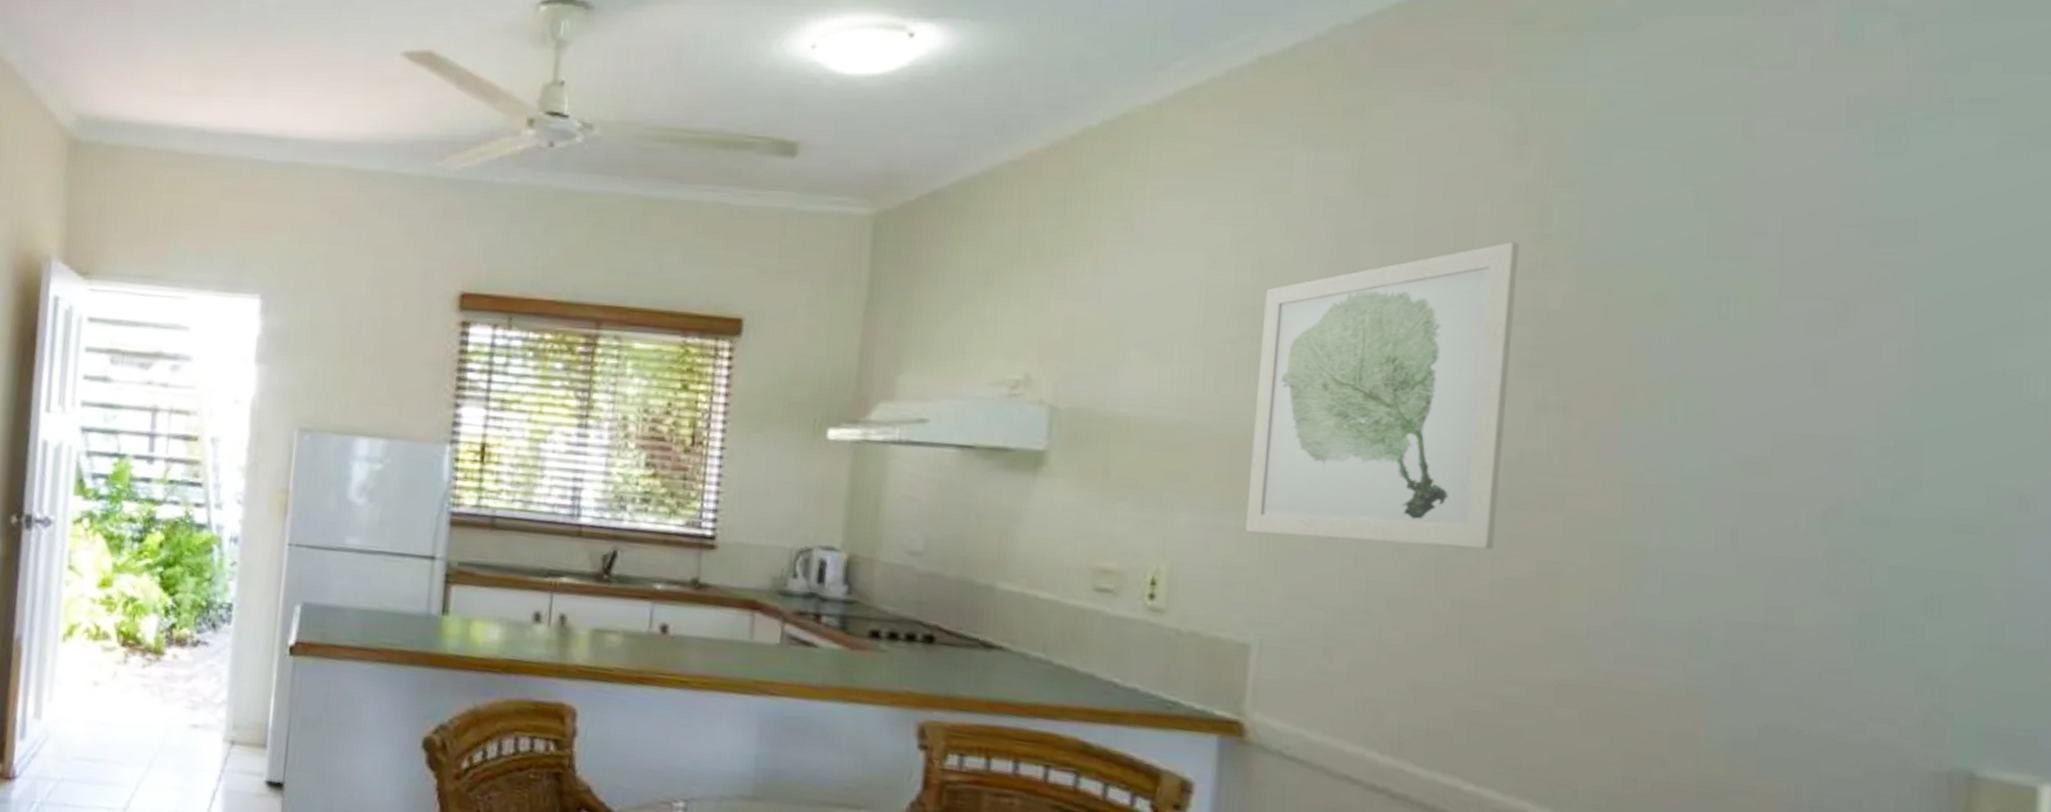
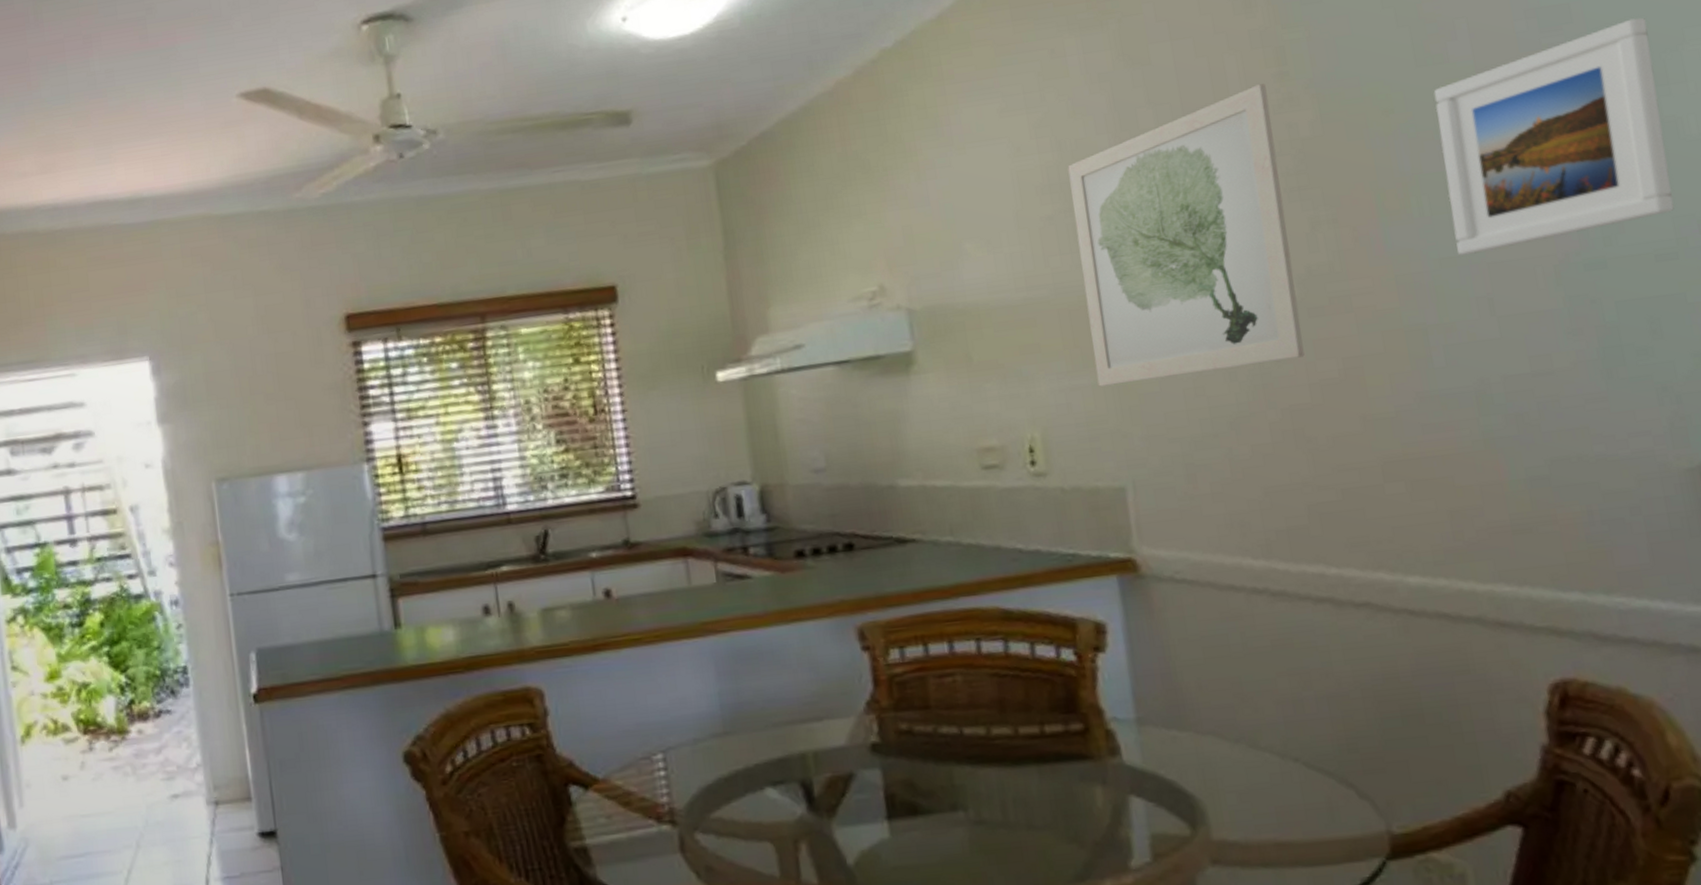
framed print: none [1707,251,2011,481] -> present [1433,17,1674,256]

